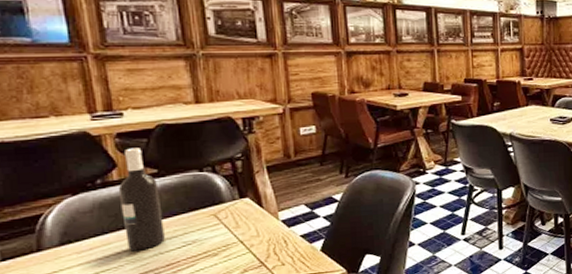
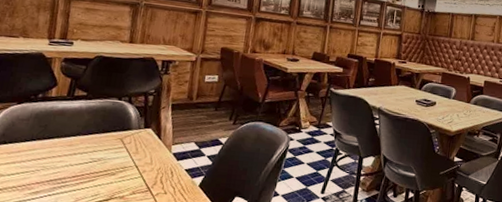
wine bottle: present [118,148,165,251] -> none [47,72,84,160]

